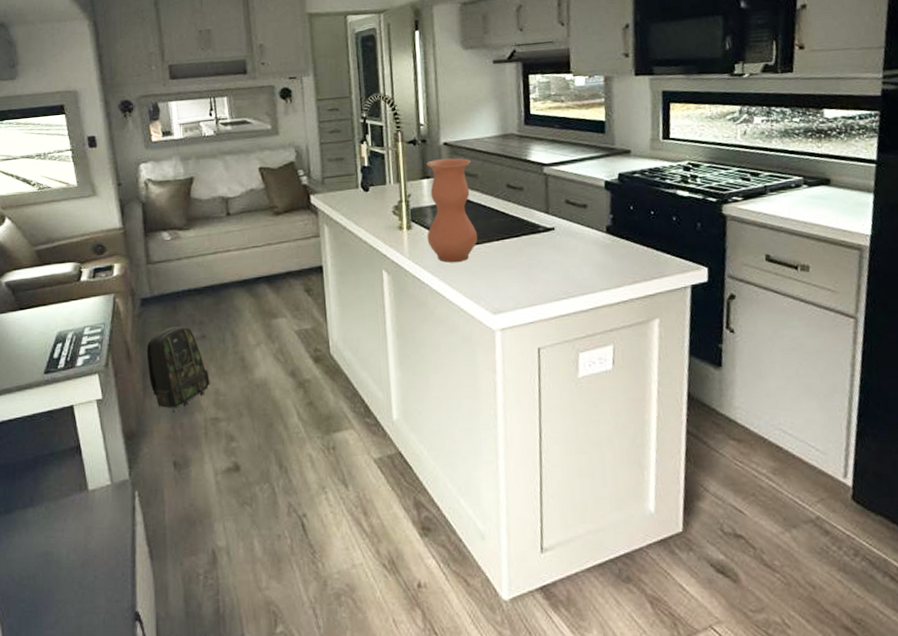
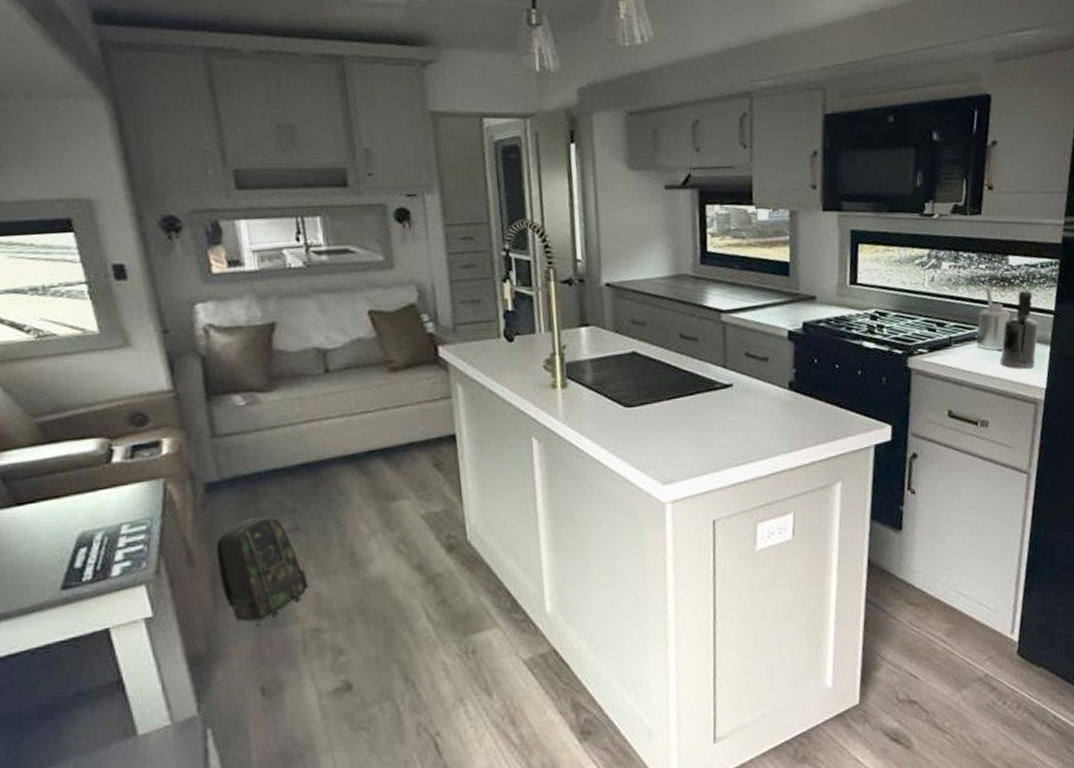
vase: present [426,158,478,263] -> none [585,301,647,427]
soap dispenser: none [792,139,829,199] -> present [976,287,1011,351]
spray bottle: none [818,141,860,217] -> present [999,291,1039,370]

